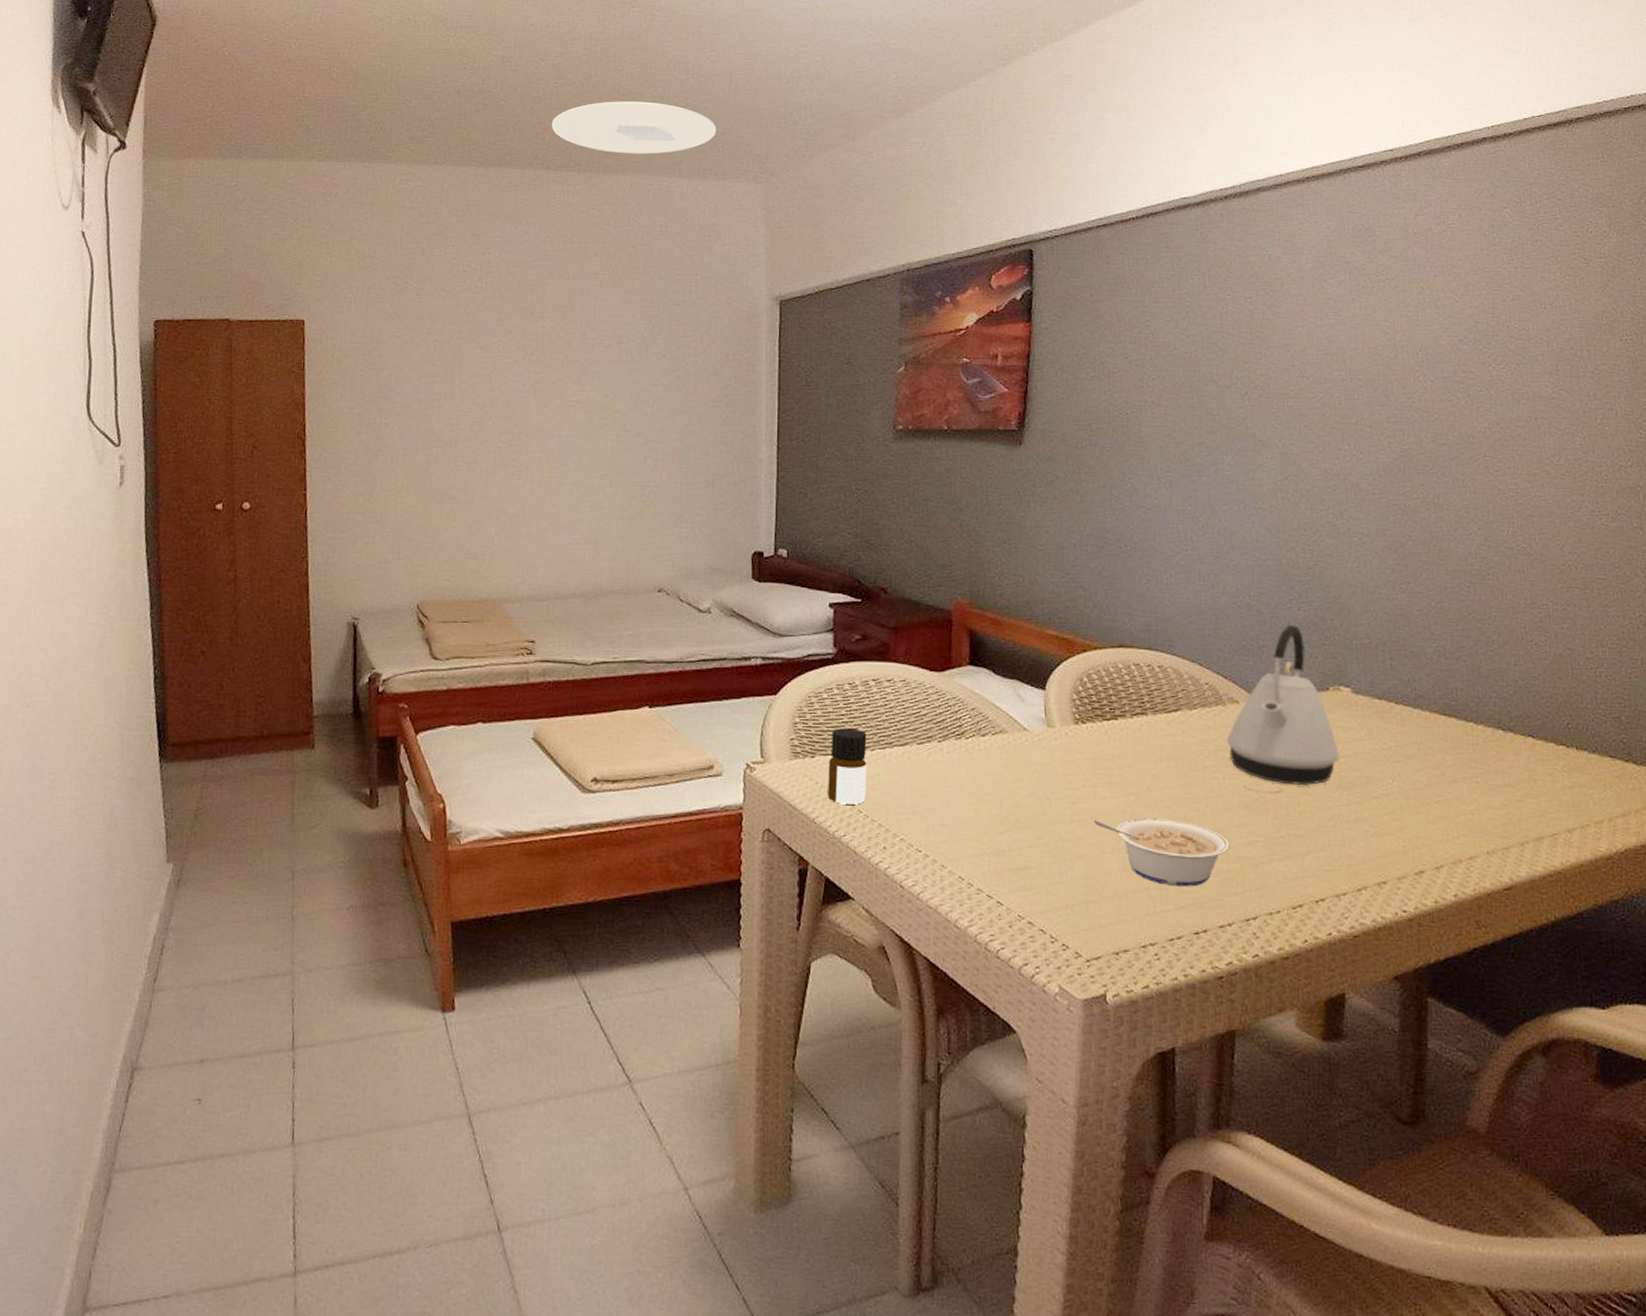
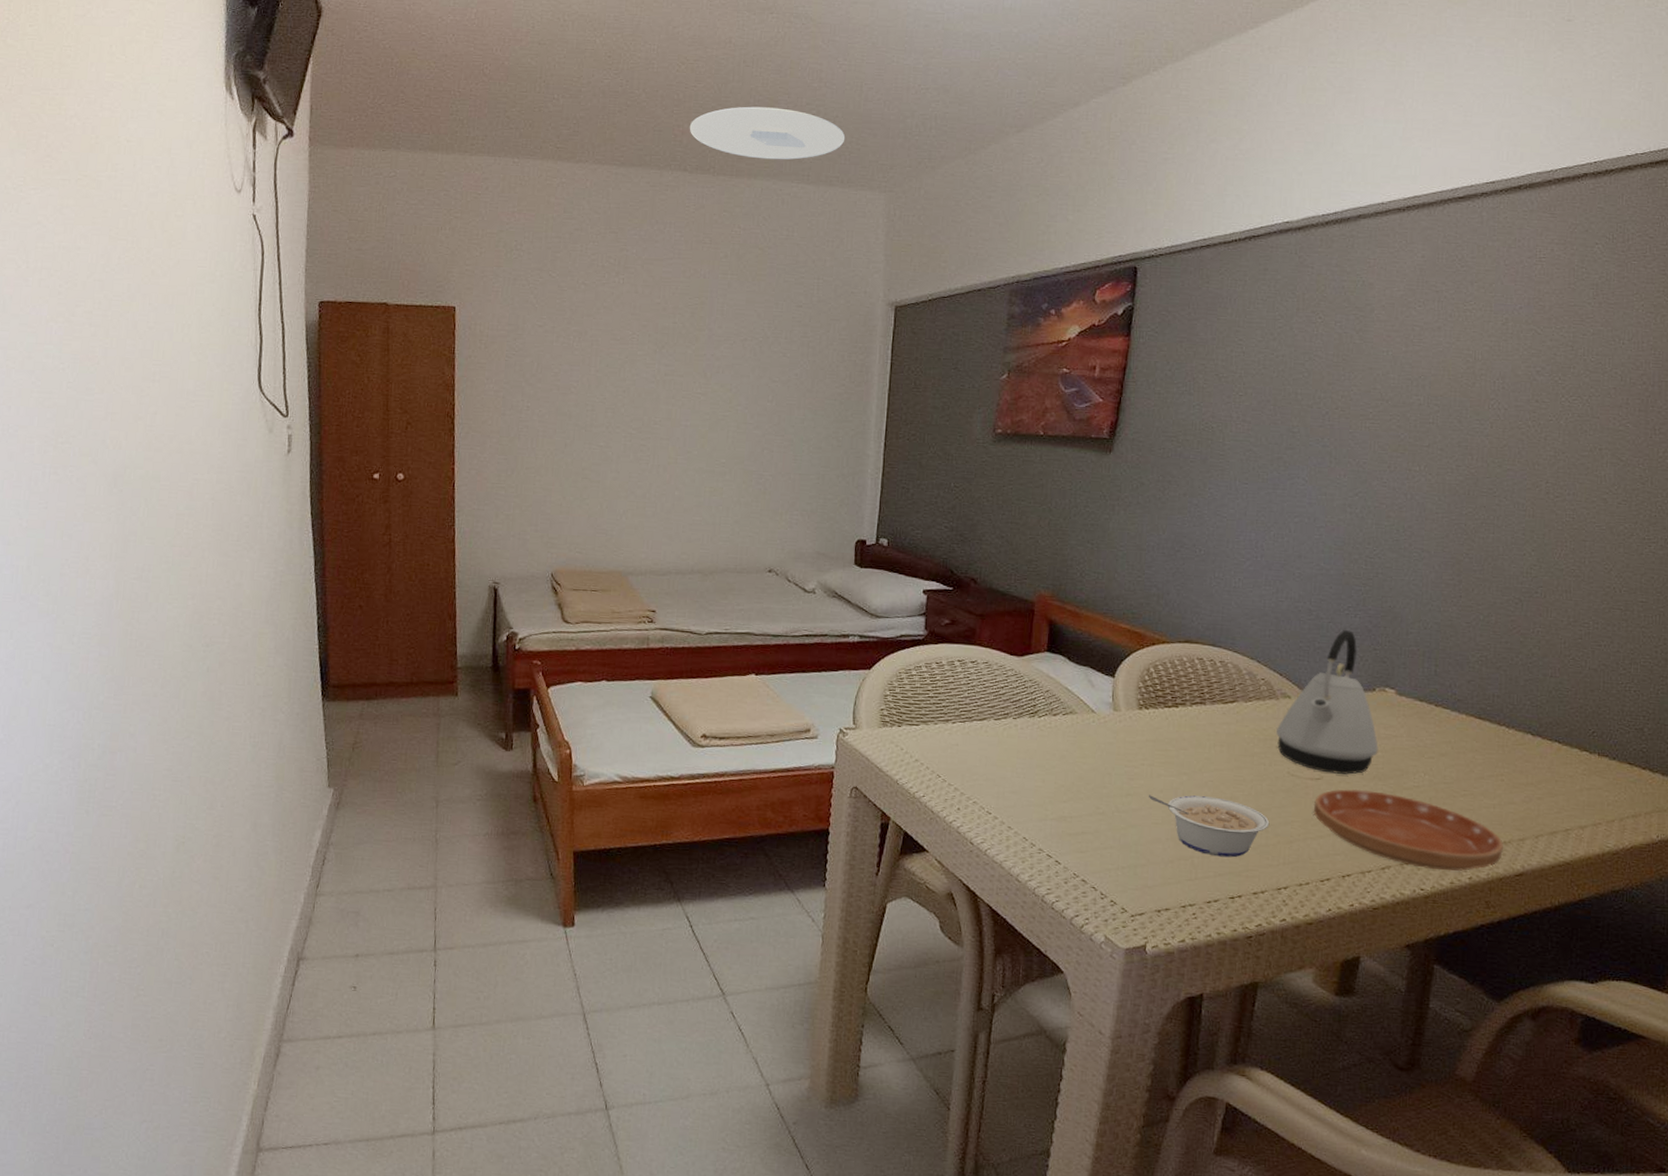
bottle: present [828,728,867,804] -> none [911,702,950,770]
saucer: none [1275,801,1488,889] -> present [1313,789,1503,871]

